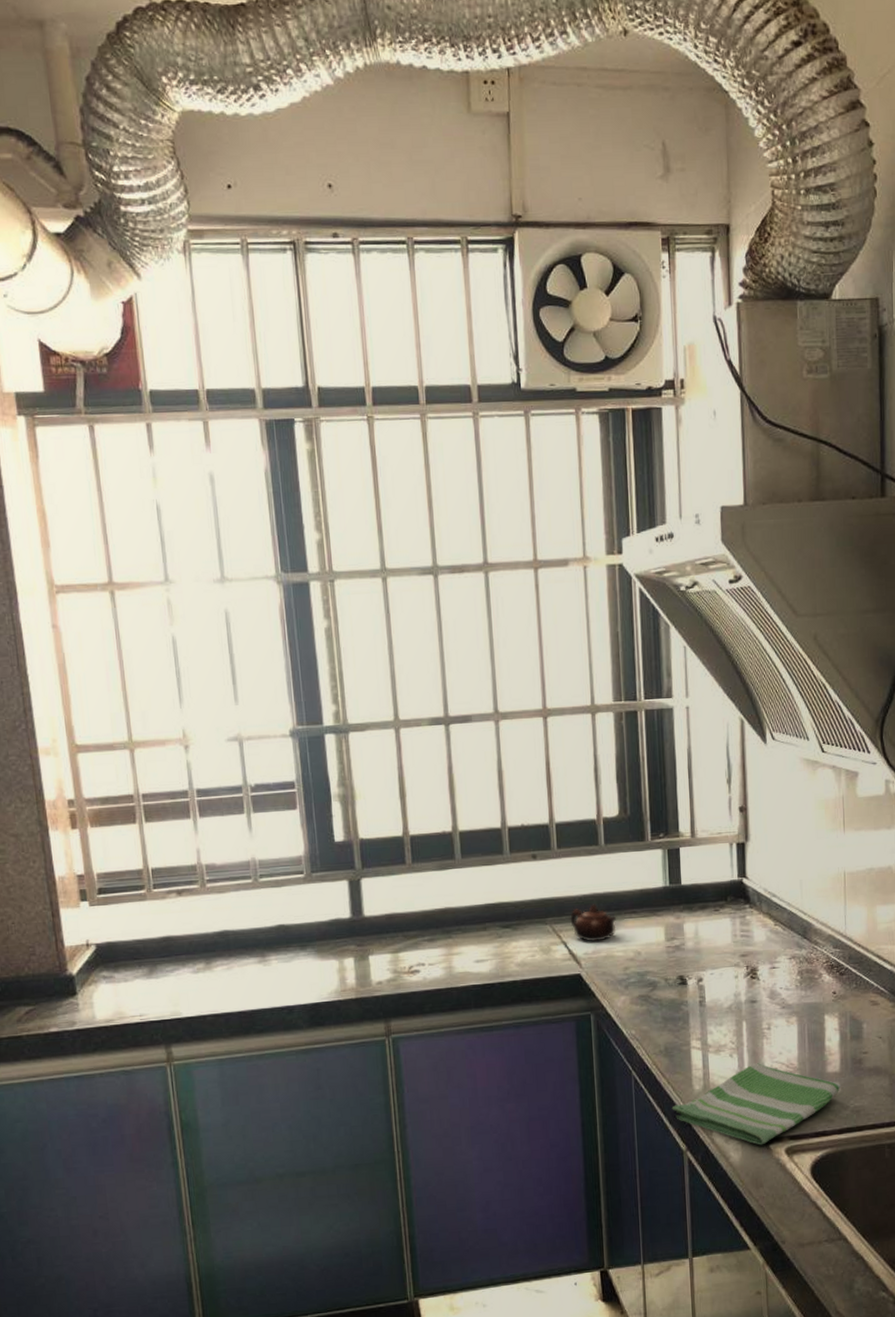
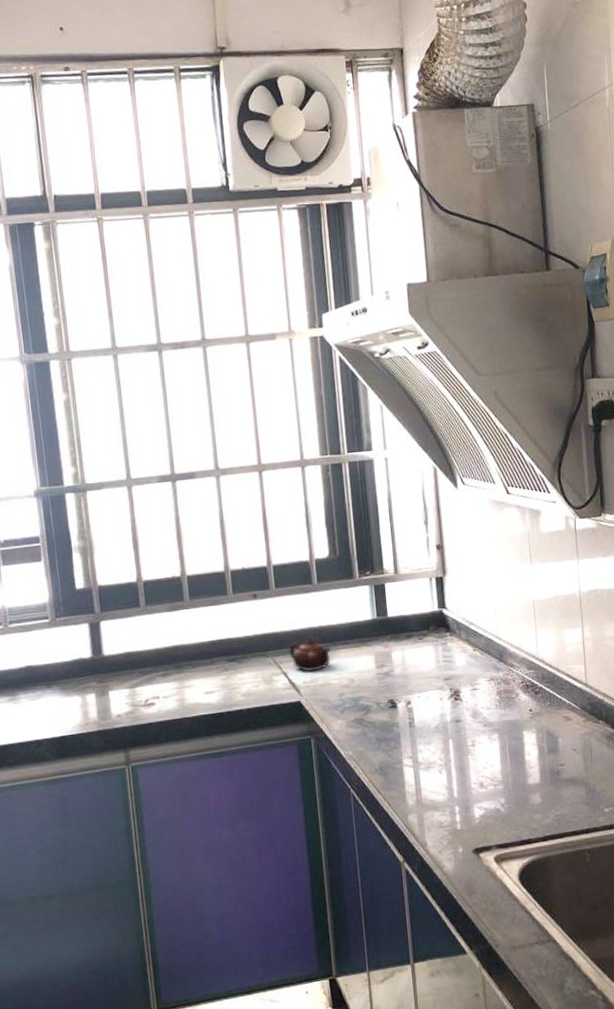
dish towel: present [671,1063,840,1145] -> none [388,778,541,855]

